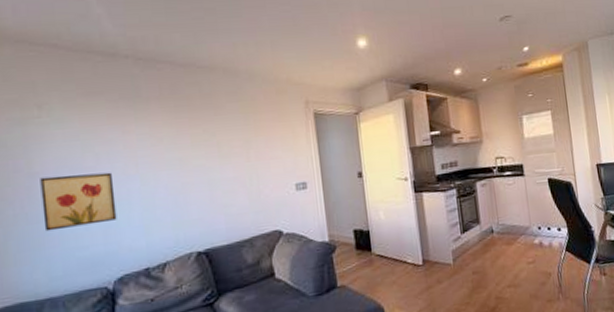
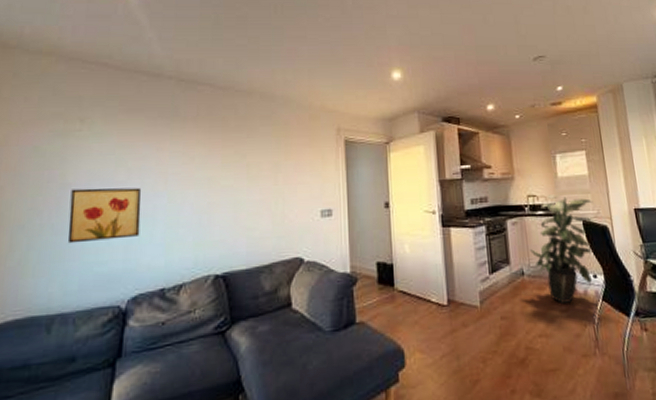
indoor plant: none [499,155,558,257] -> present [530,194,594,305]

